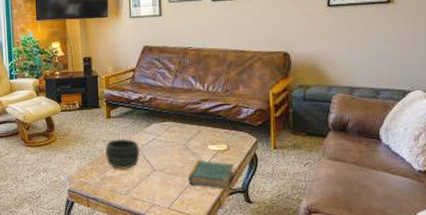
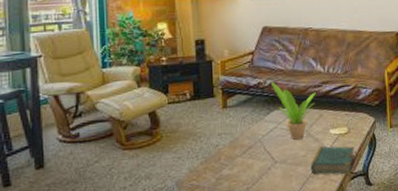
bowl: present [104,138,141,170] -> none [220,129,261,166]
potted plant: none [150,97,195,151] -> present [270,81,316,140]

